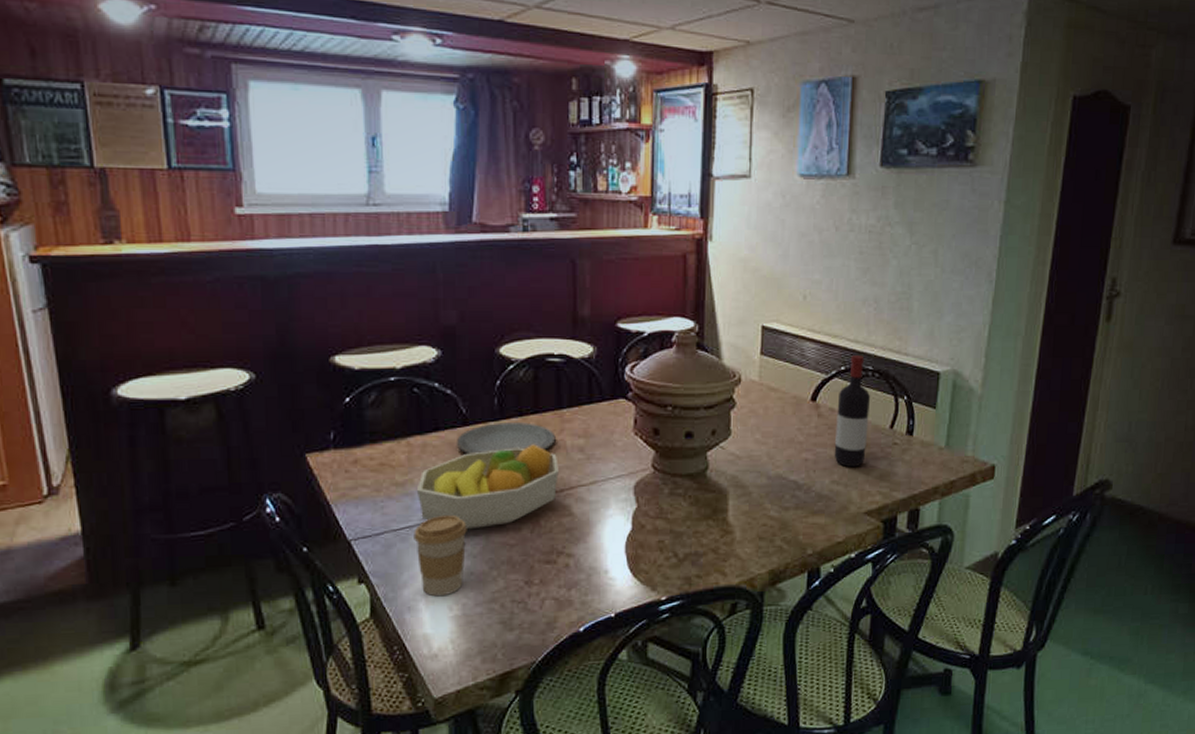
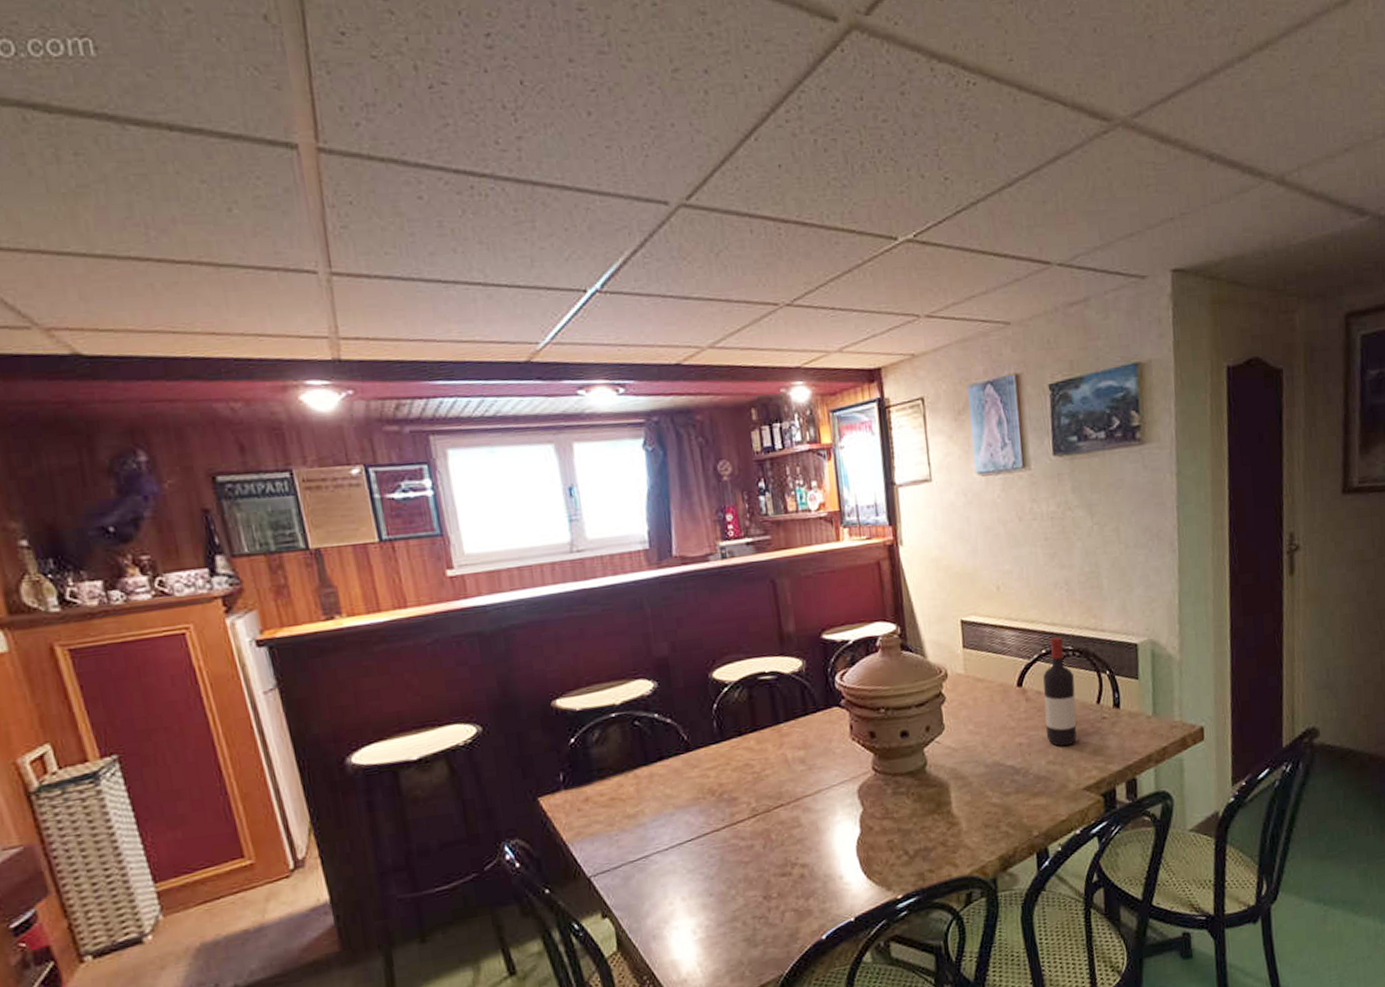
coffee cup: present [414,514,467,597] -> none [650,839,704,922]
fruit bowl: present [416,444,559,530] -> none [648,761,784,852]
plate: present [457,422,556,454] -> none [682,741,777,779]

